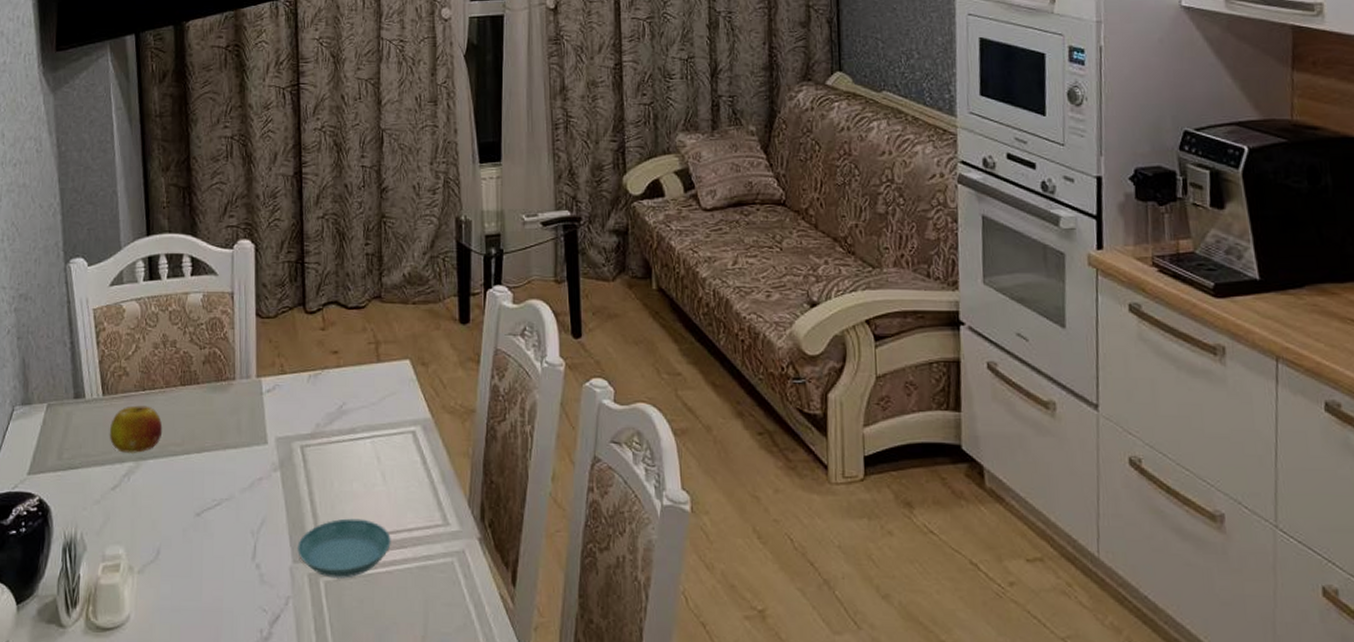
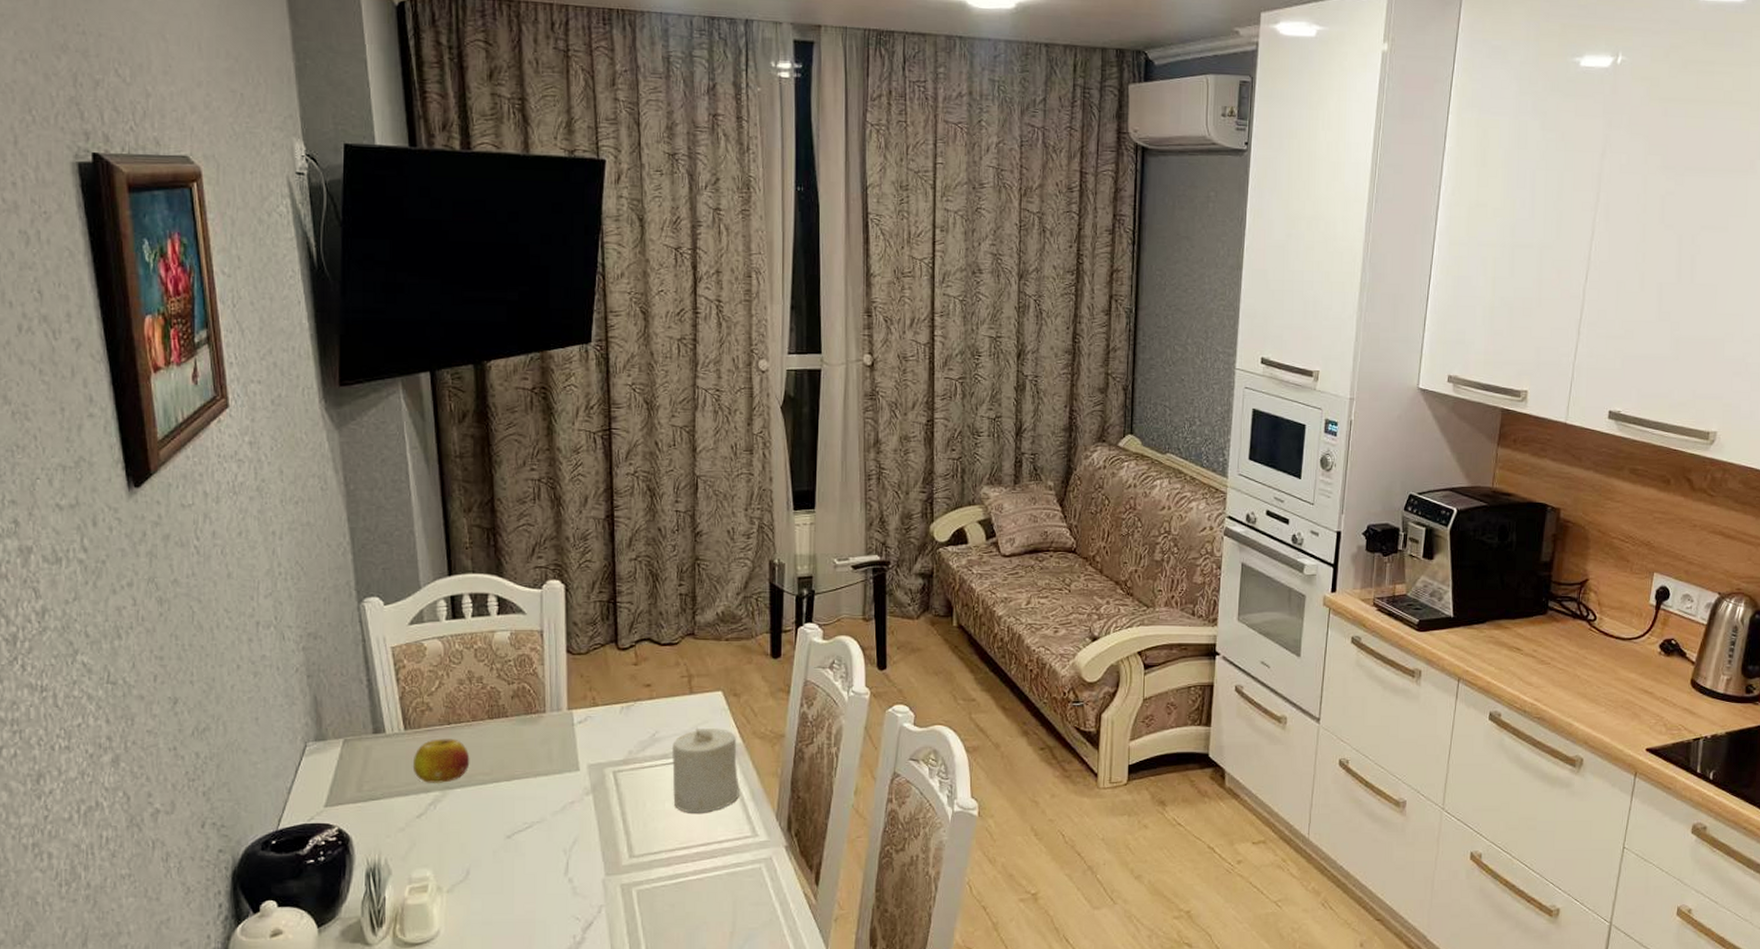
saucer: present [297,518,391,578] -> none [610,834,702,887]
candle: none [360,399,429,496] -> present [672,727,739,813]

